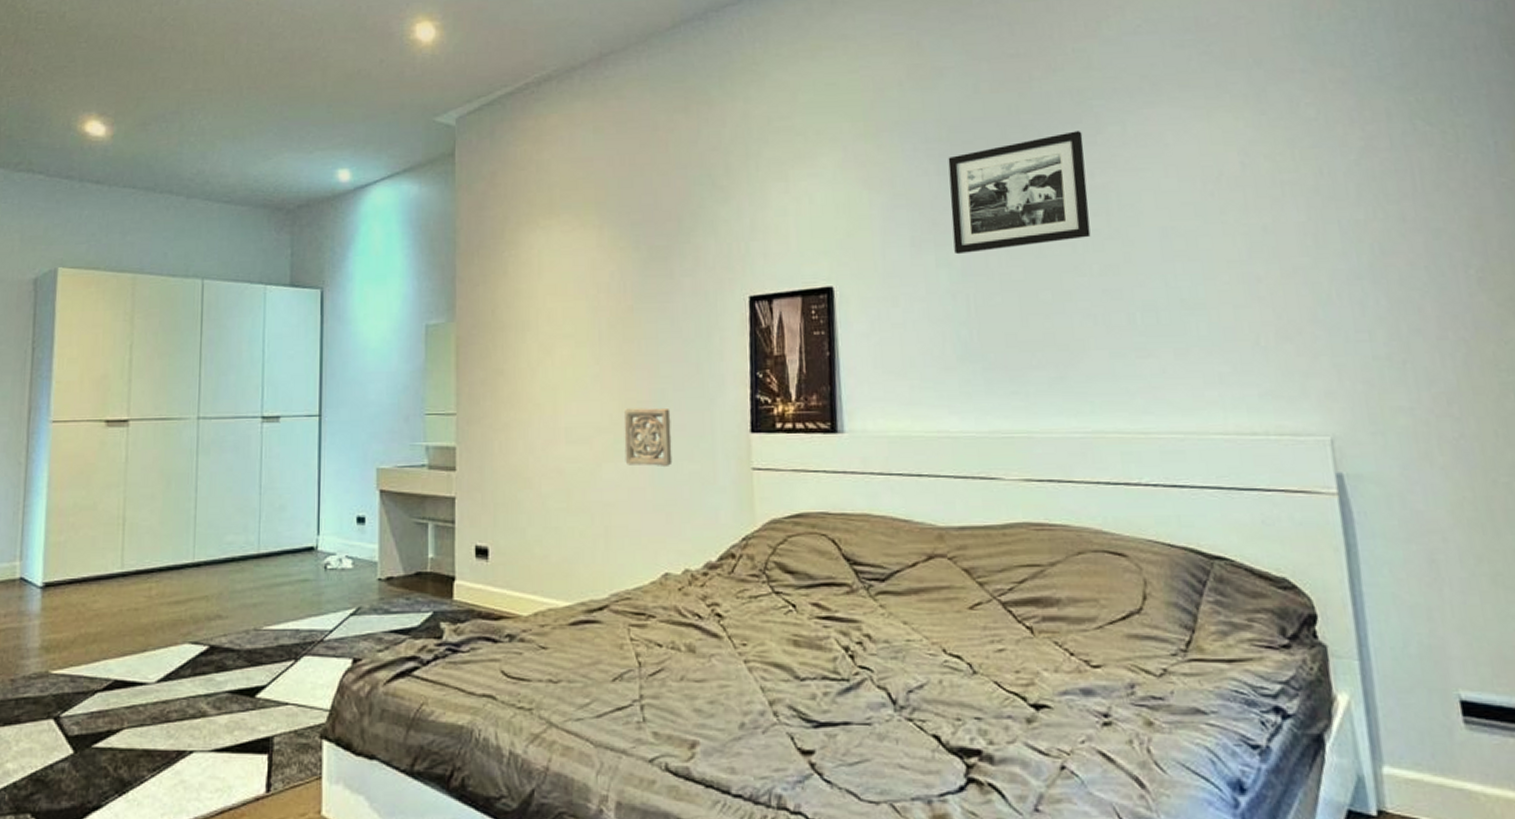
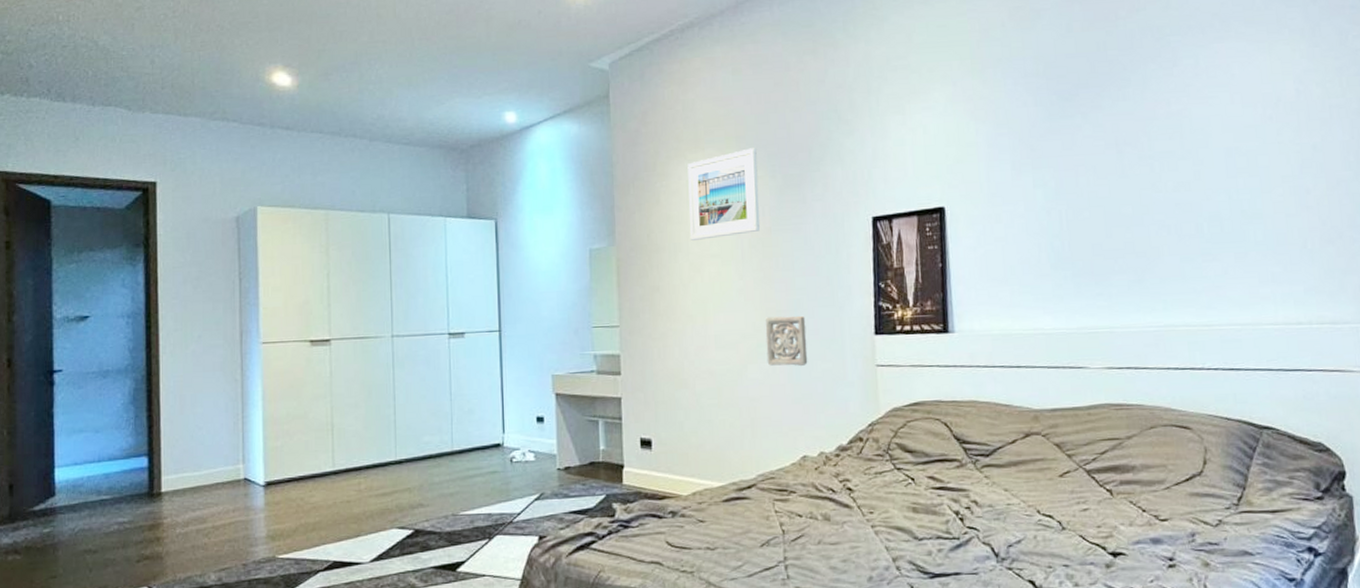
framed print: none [540,215,621,318] -> present [687,148,760,240]
picture frame: present [948,131,1091,255] -> none [1044,64,1166,176]

